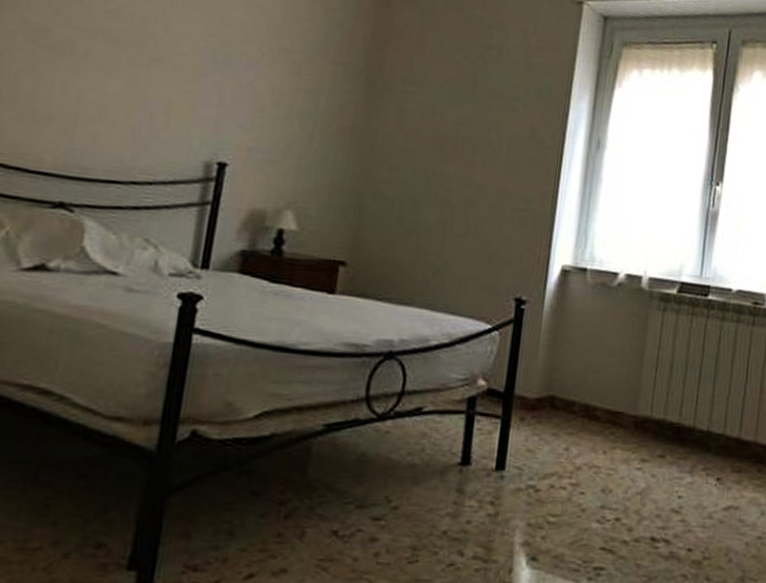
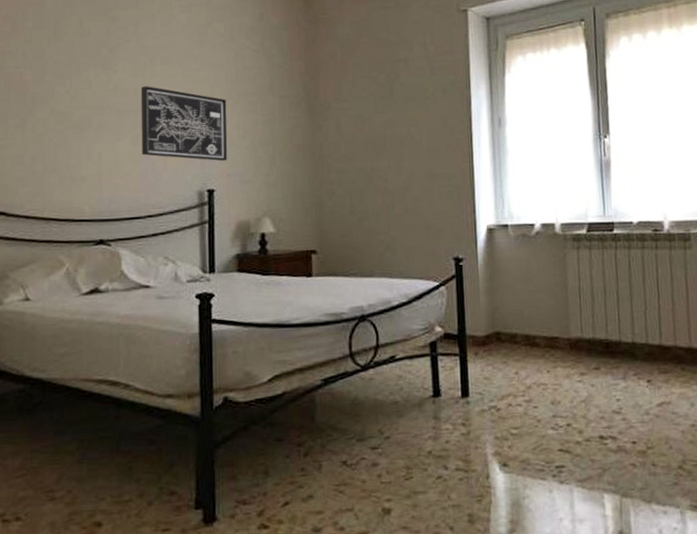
wall art: none [137,14,264,130] -> present [141,86,228,161]

